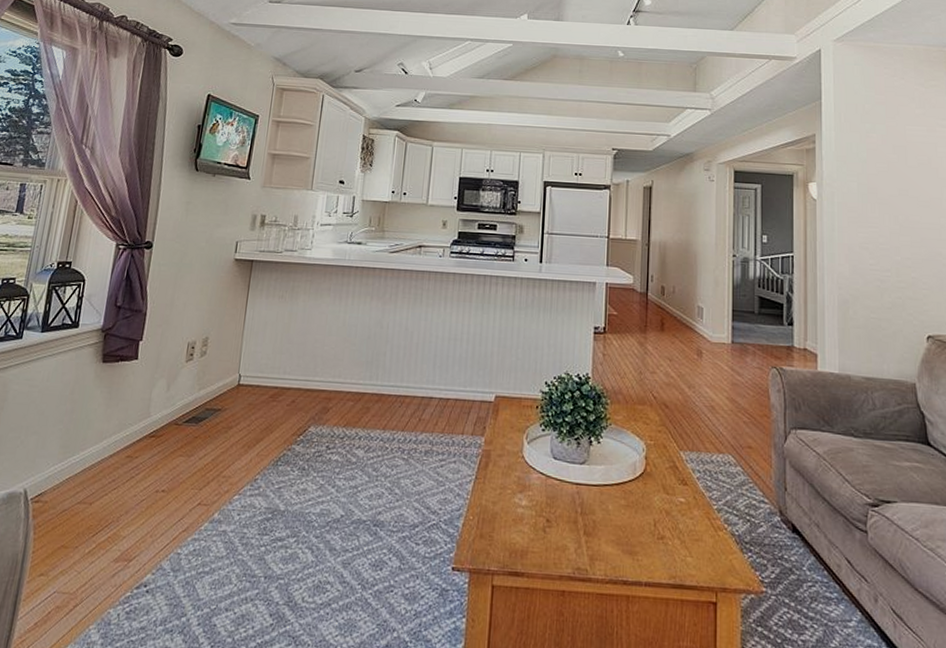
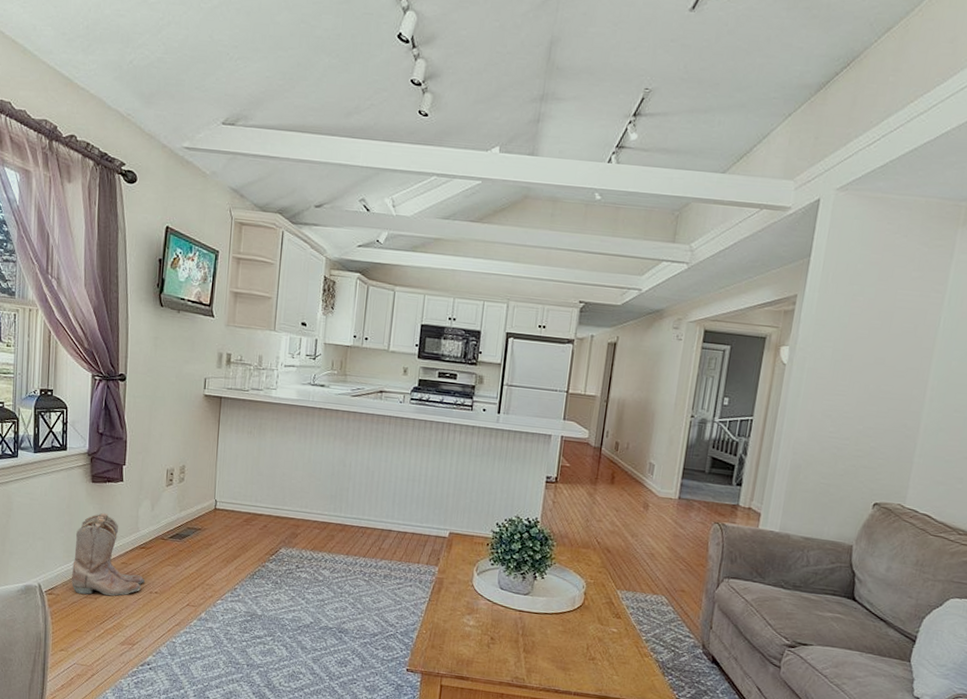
boots: none [64,397,151,500] -> present [72,512,145,596]

